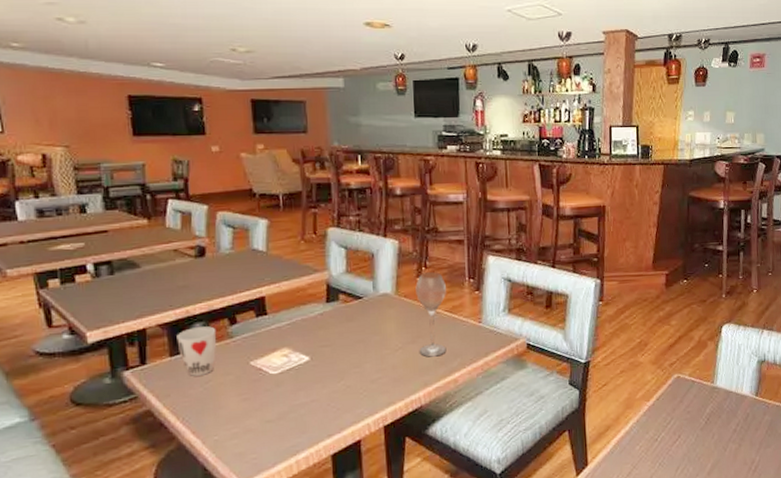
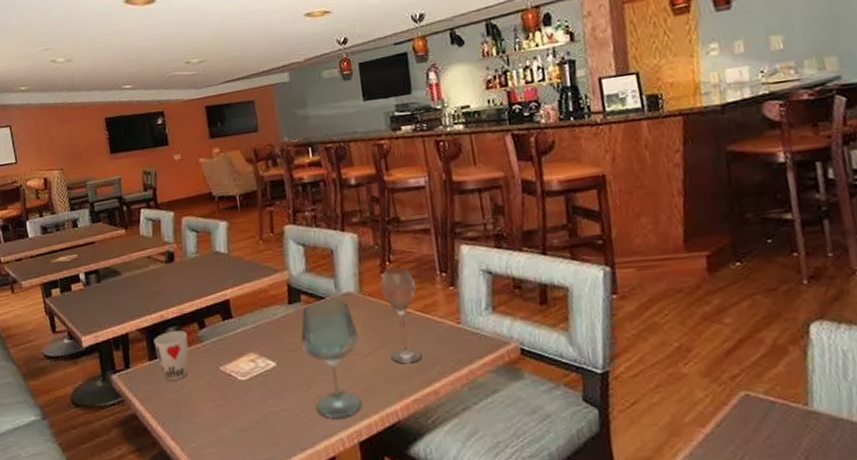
wine glass: none [335,300,392,407] -> present [300,300,362,419]

